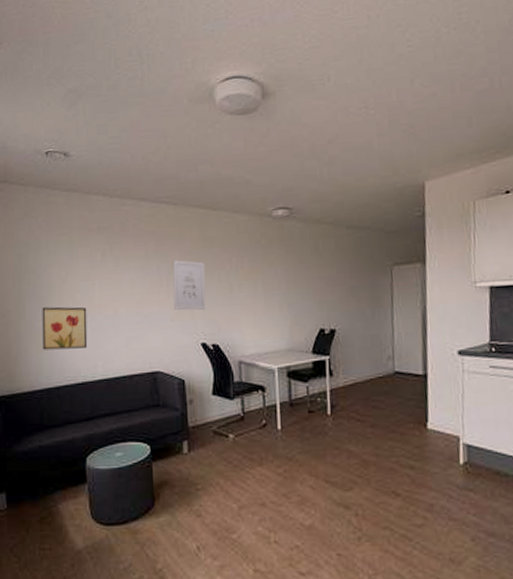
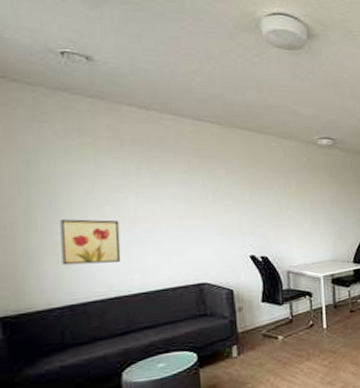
wall art: present [172,260,206,311] -> none [219,177,255,226]

